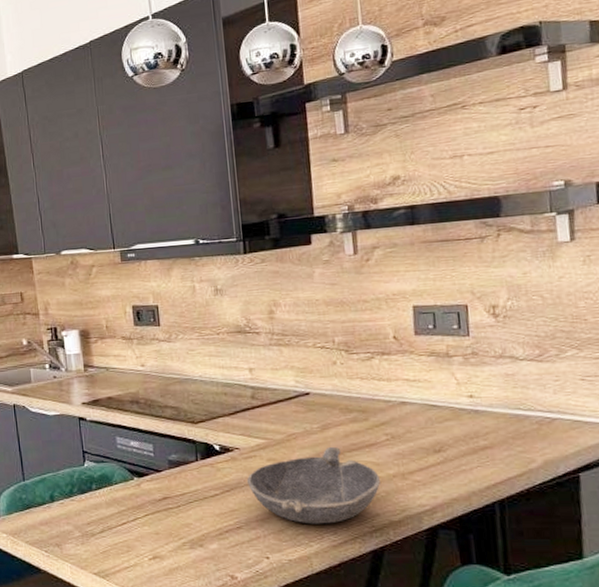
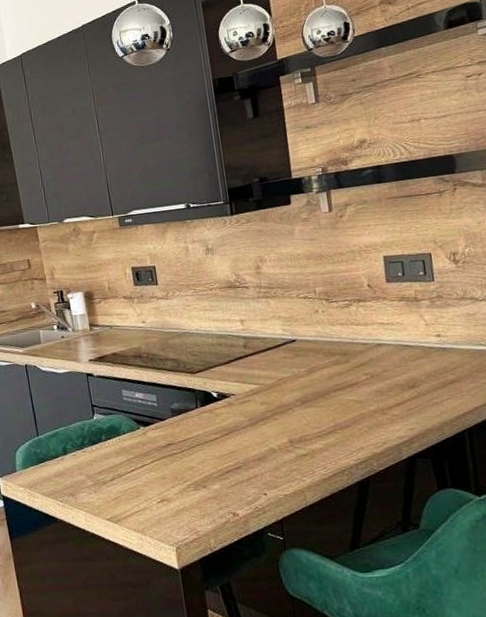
bowl: present [247,446,380,524] -> none [244,387,363,461]

